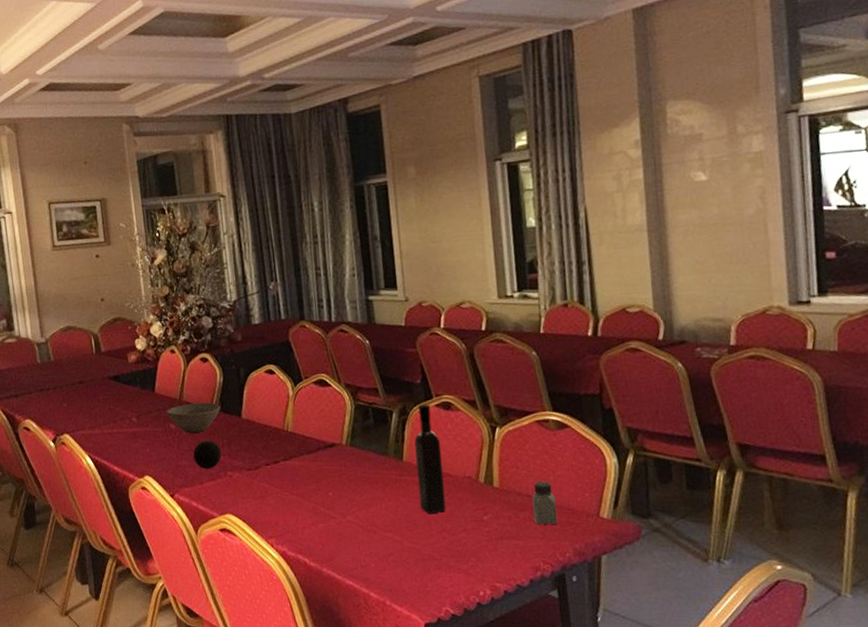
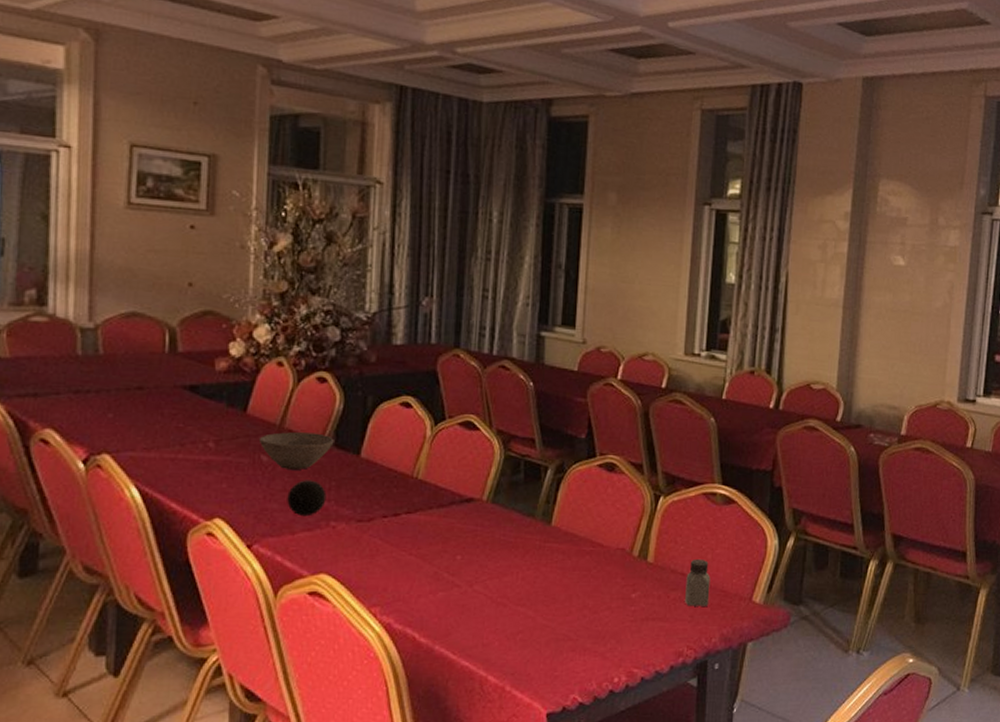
wine bottle: present [414,404,446,515] -> none [562,463,597,589]

